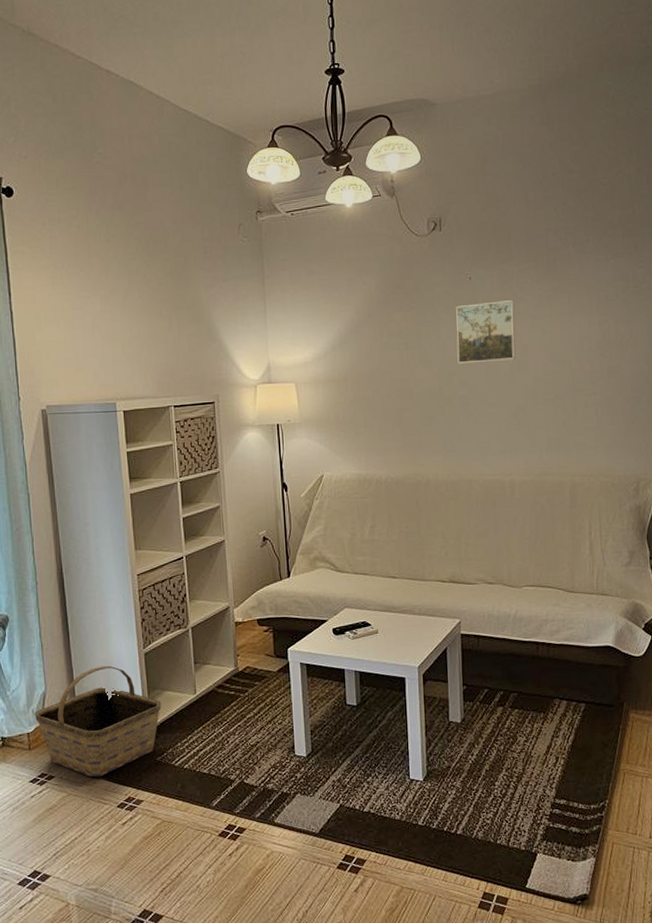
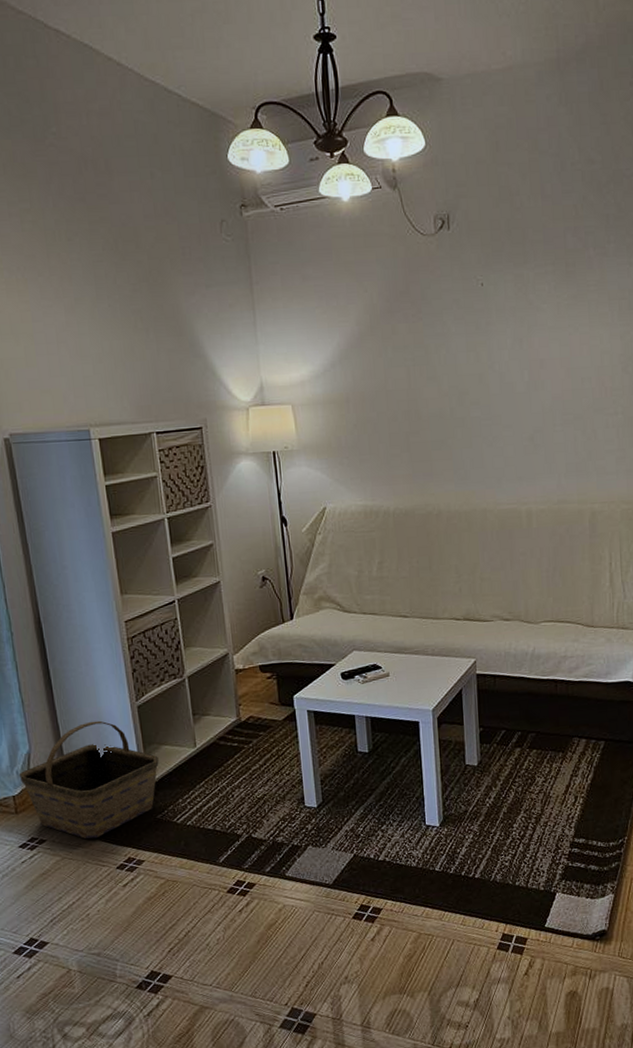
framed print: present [456,300,516,364] -> none [467,309,532,382]

